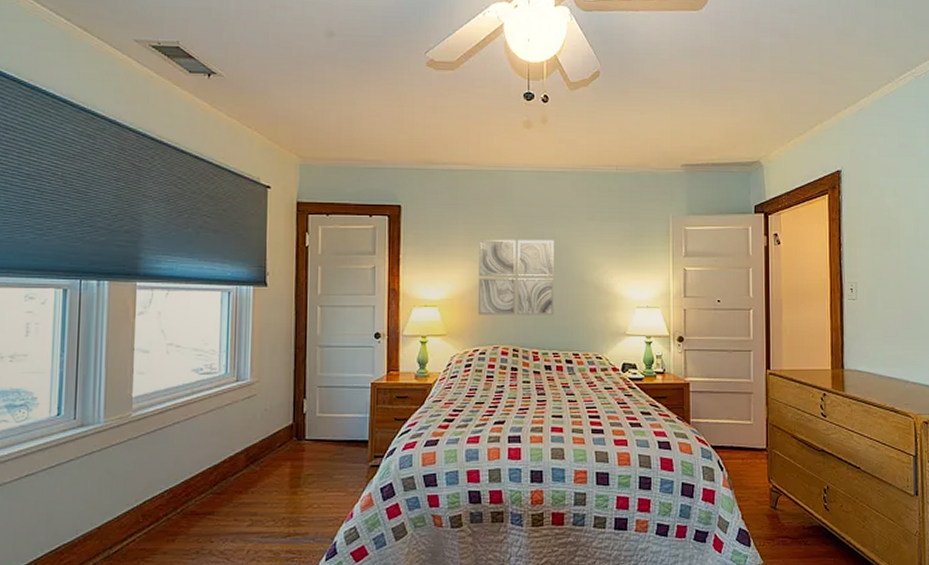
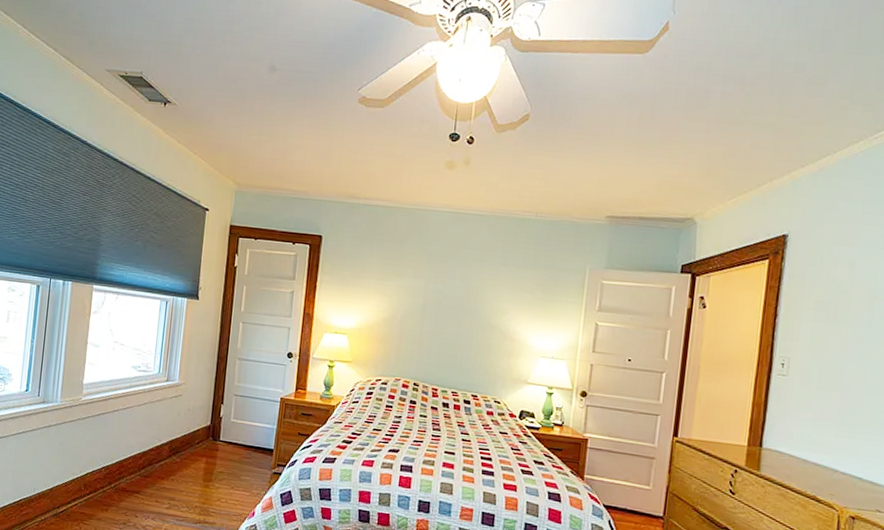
wall art: present [479,239,554,315] -> none [384,274,465,355]

